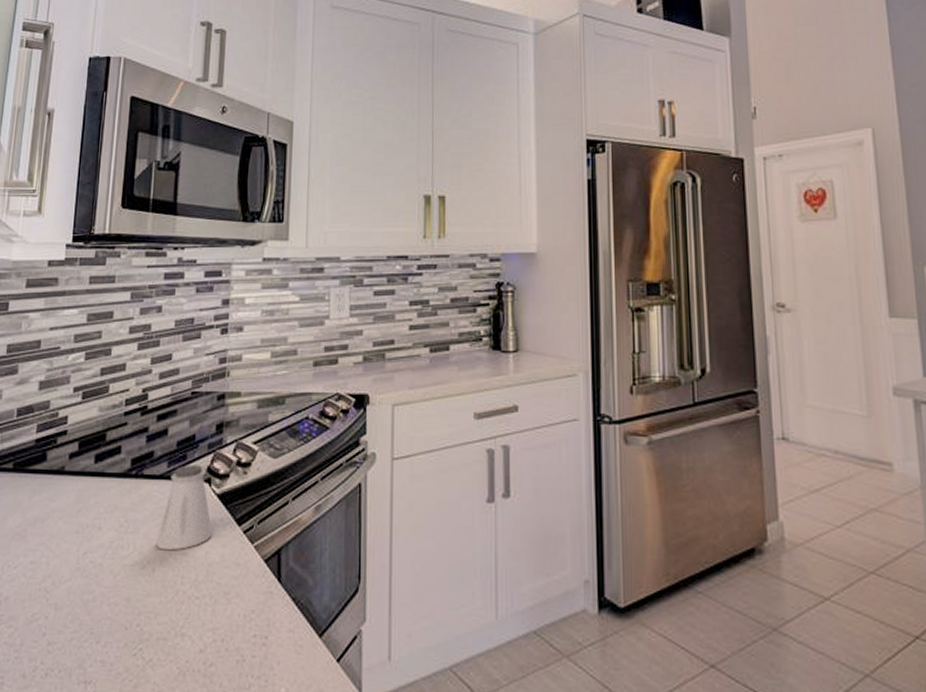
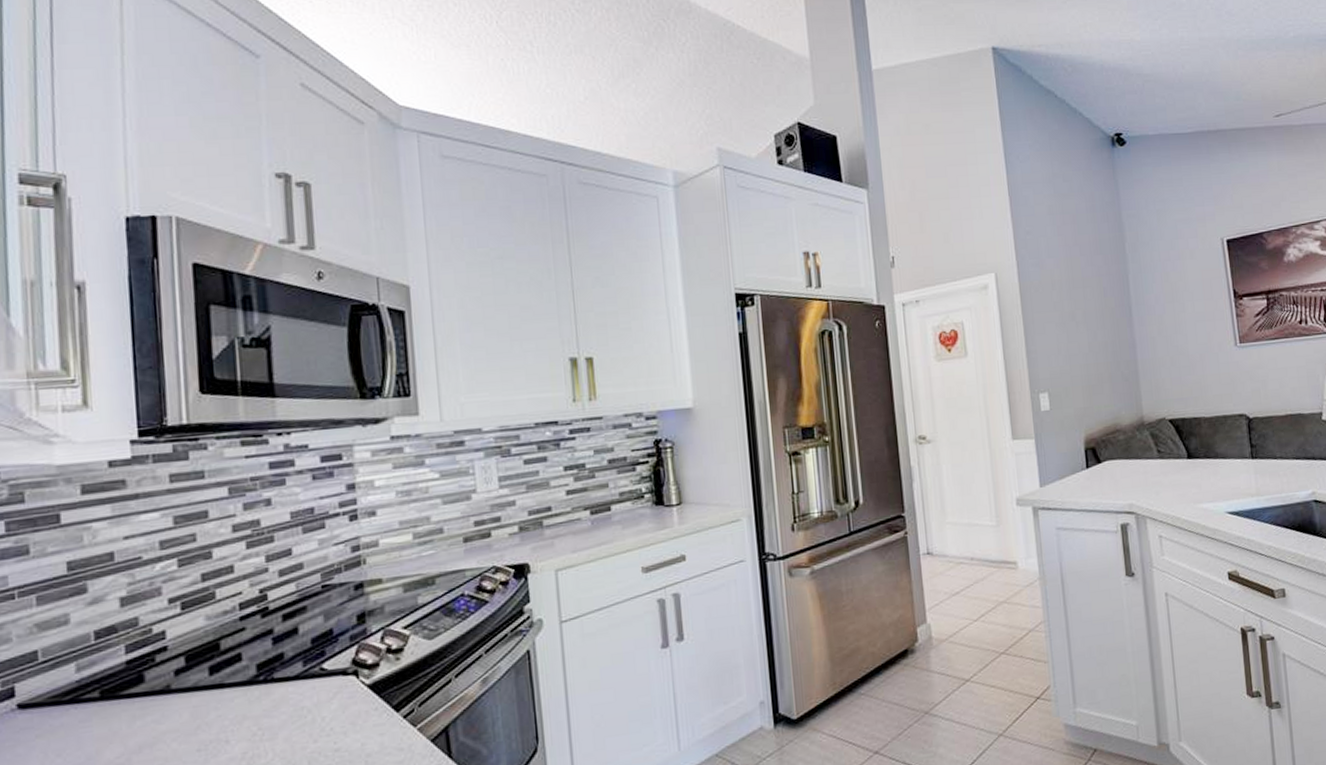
saltshaker: present [156,465,213,551] -> none [299,659,368,751]

